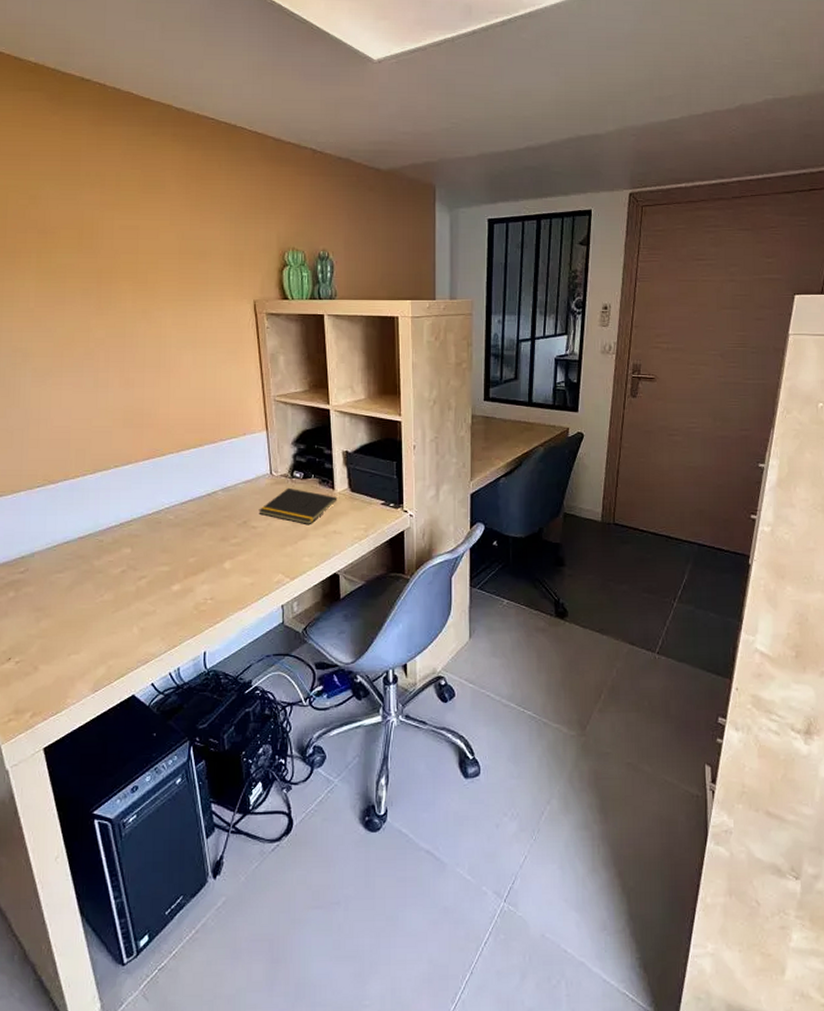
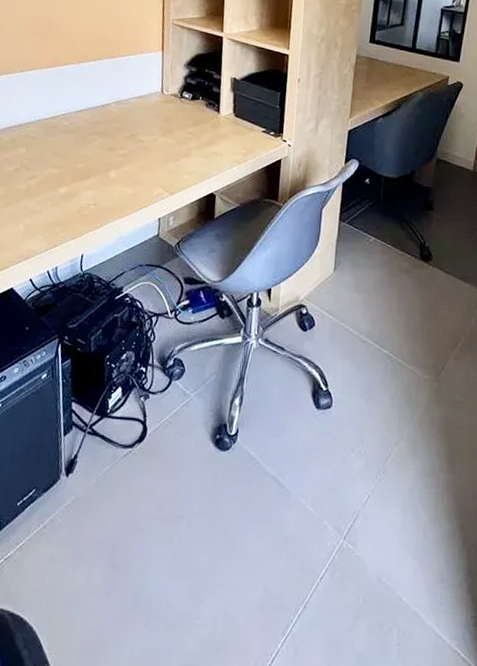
notepad: present [258,487,338,524] -> none [147,106,222,144]

